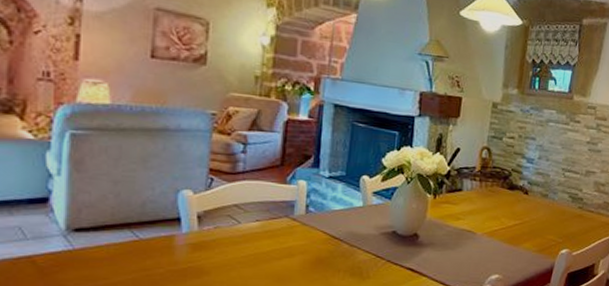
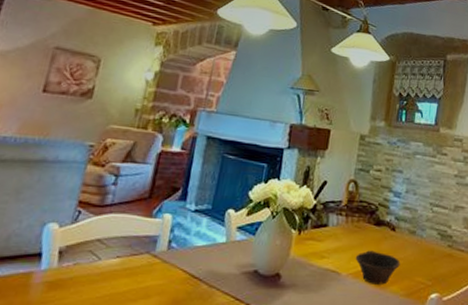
bowl: none [489,212,533,243] -> present [355,250,400,285]

